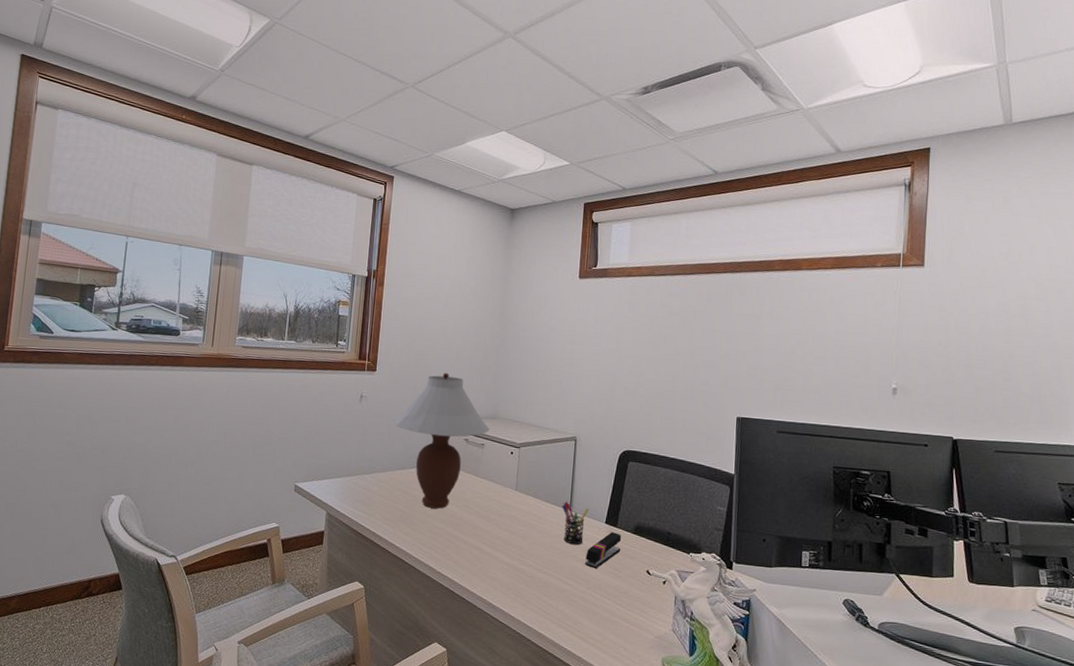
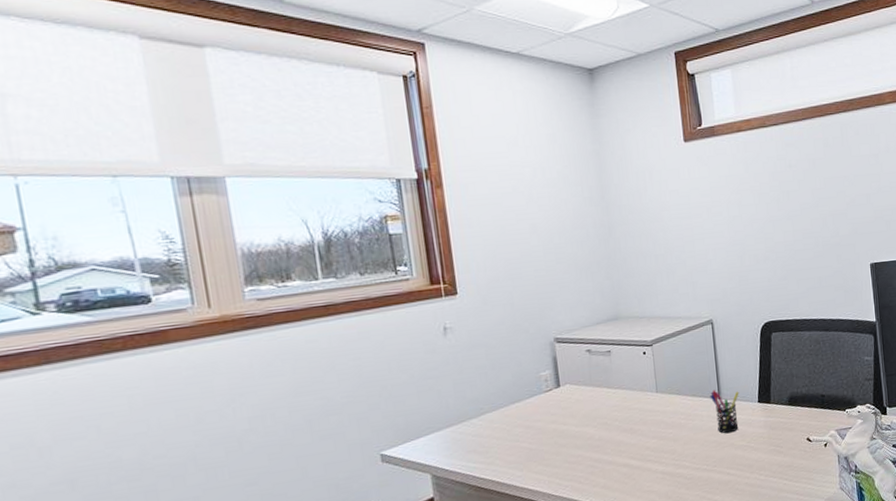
table lamp: present [394,373,490,509] -> none [495,279,614,437]
stapler: present [585,532,622,568] -> none [744,409,779,451]

